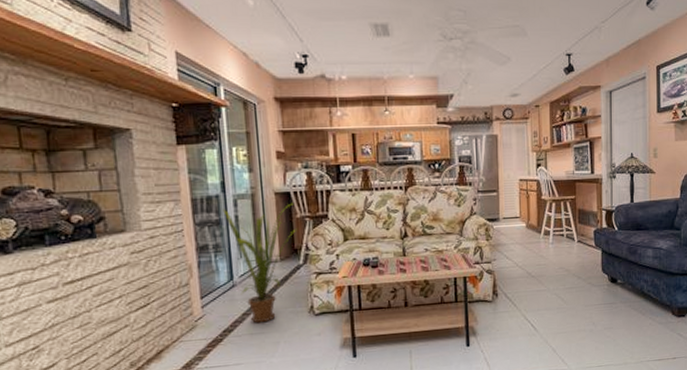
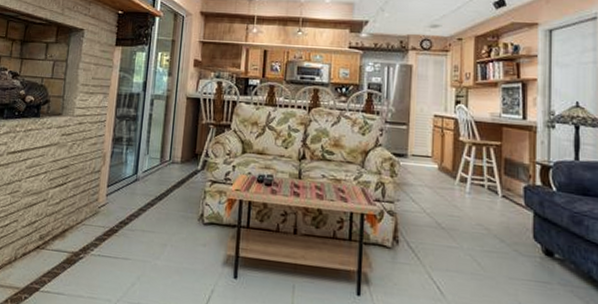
house plant: present [223,202,298,323] -> none [140,106,205,222]

